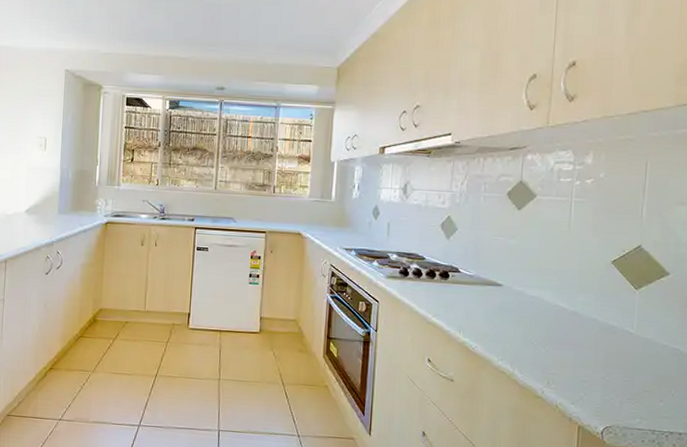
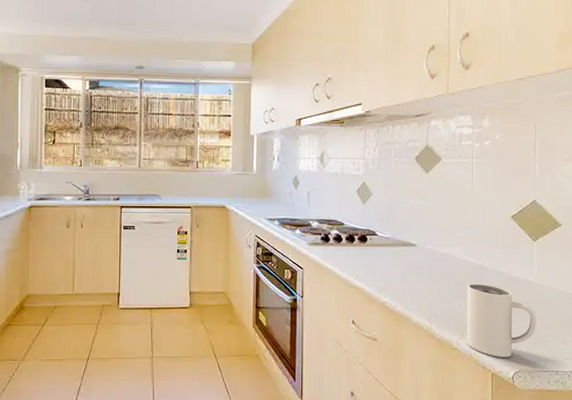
mug: none [552,329,633,411] -> present [466,283,536,357]

